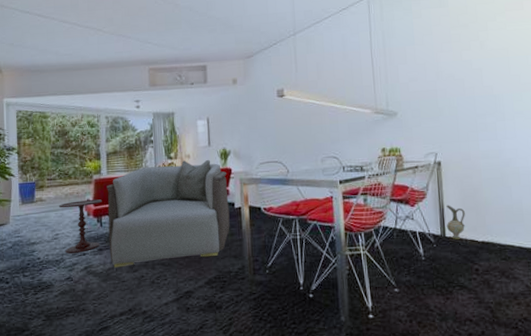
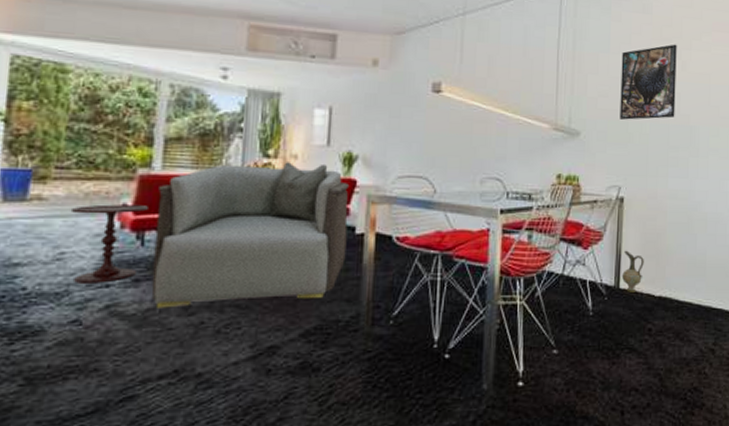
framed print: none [425,28,479,98] -> present [620,44,677,120]

